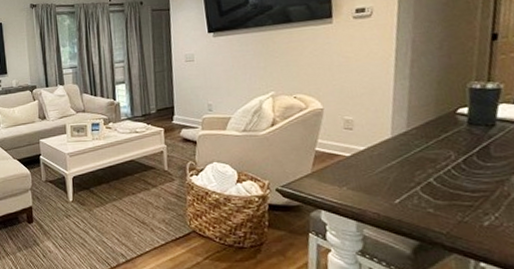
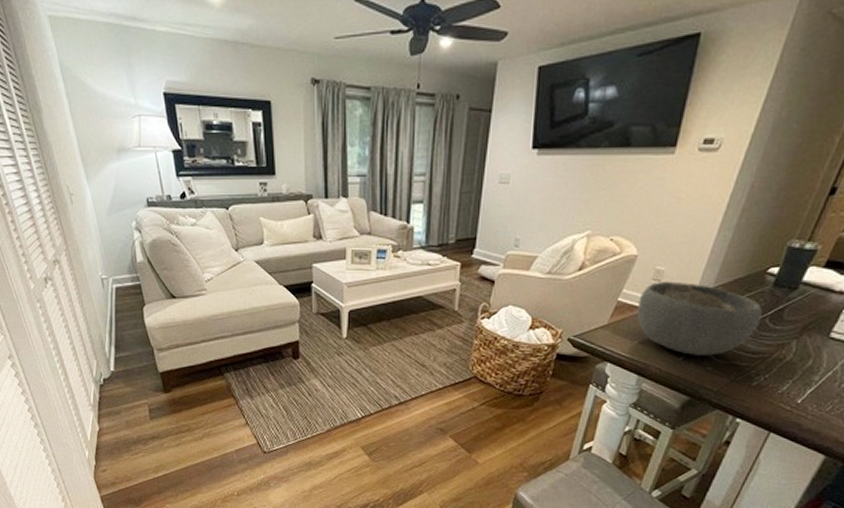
bowl: none [336,128,469,198] -> present [637,281,762,356]

